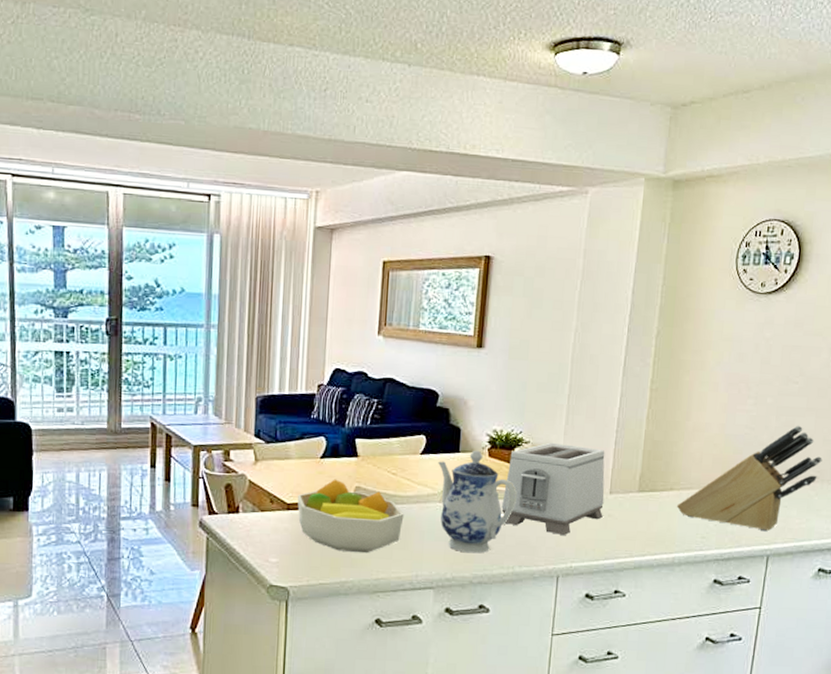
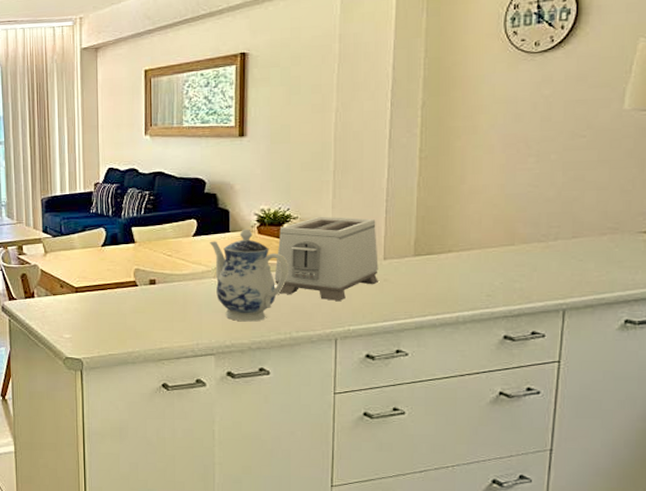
fruit bowl: present [297,479,404,554] -> none [83,263,181,327]
knife block: present [676,425,822,532] -> none [456,178,621,286]

